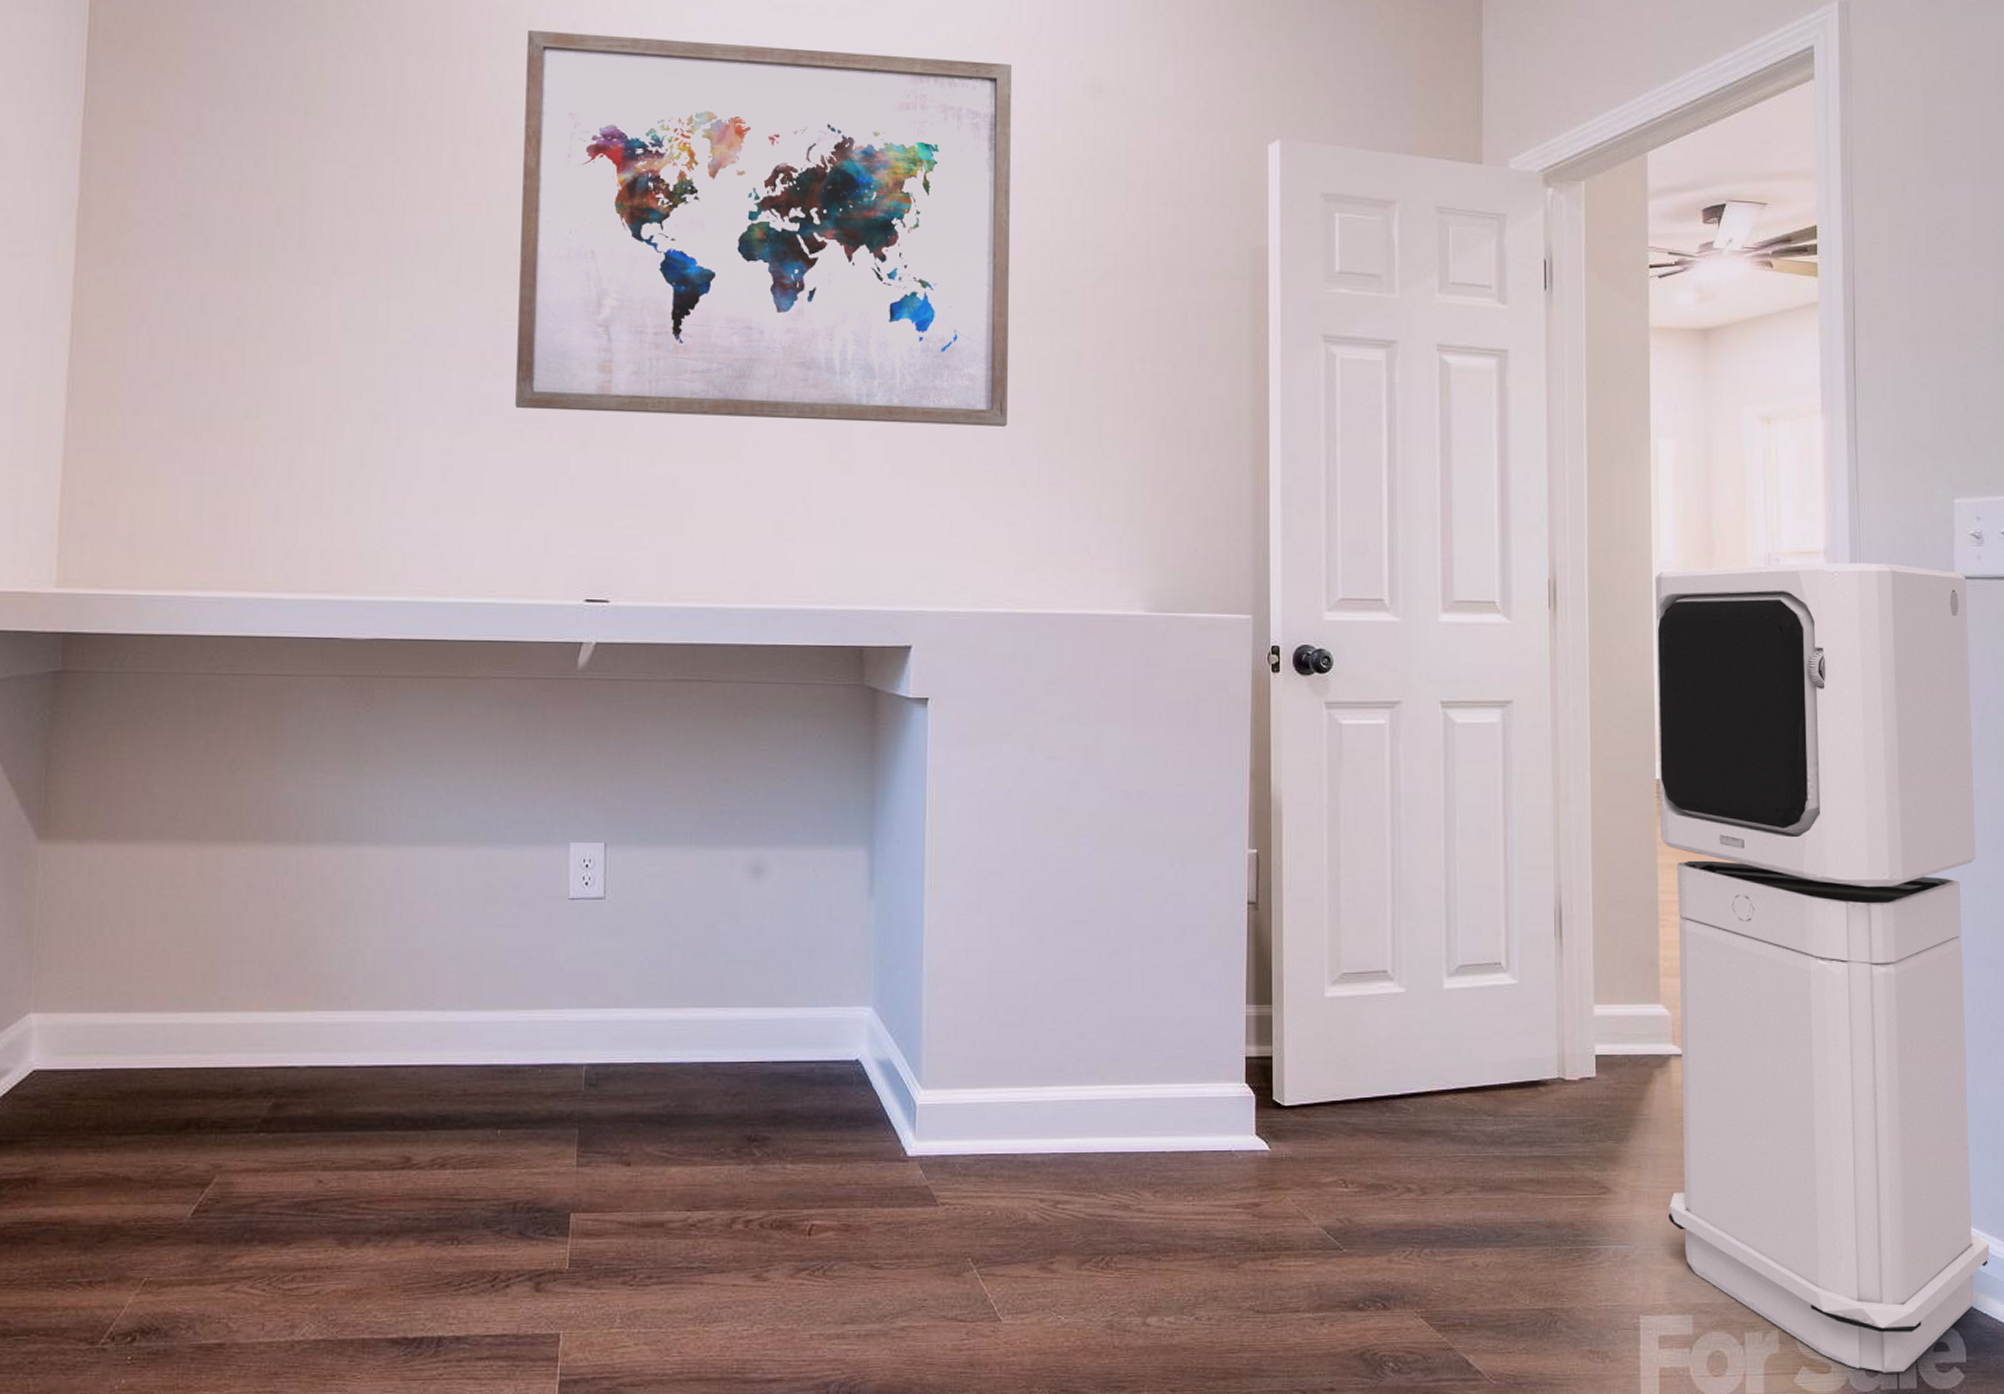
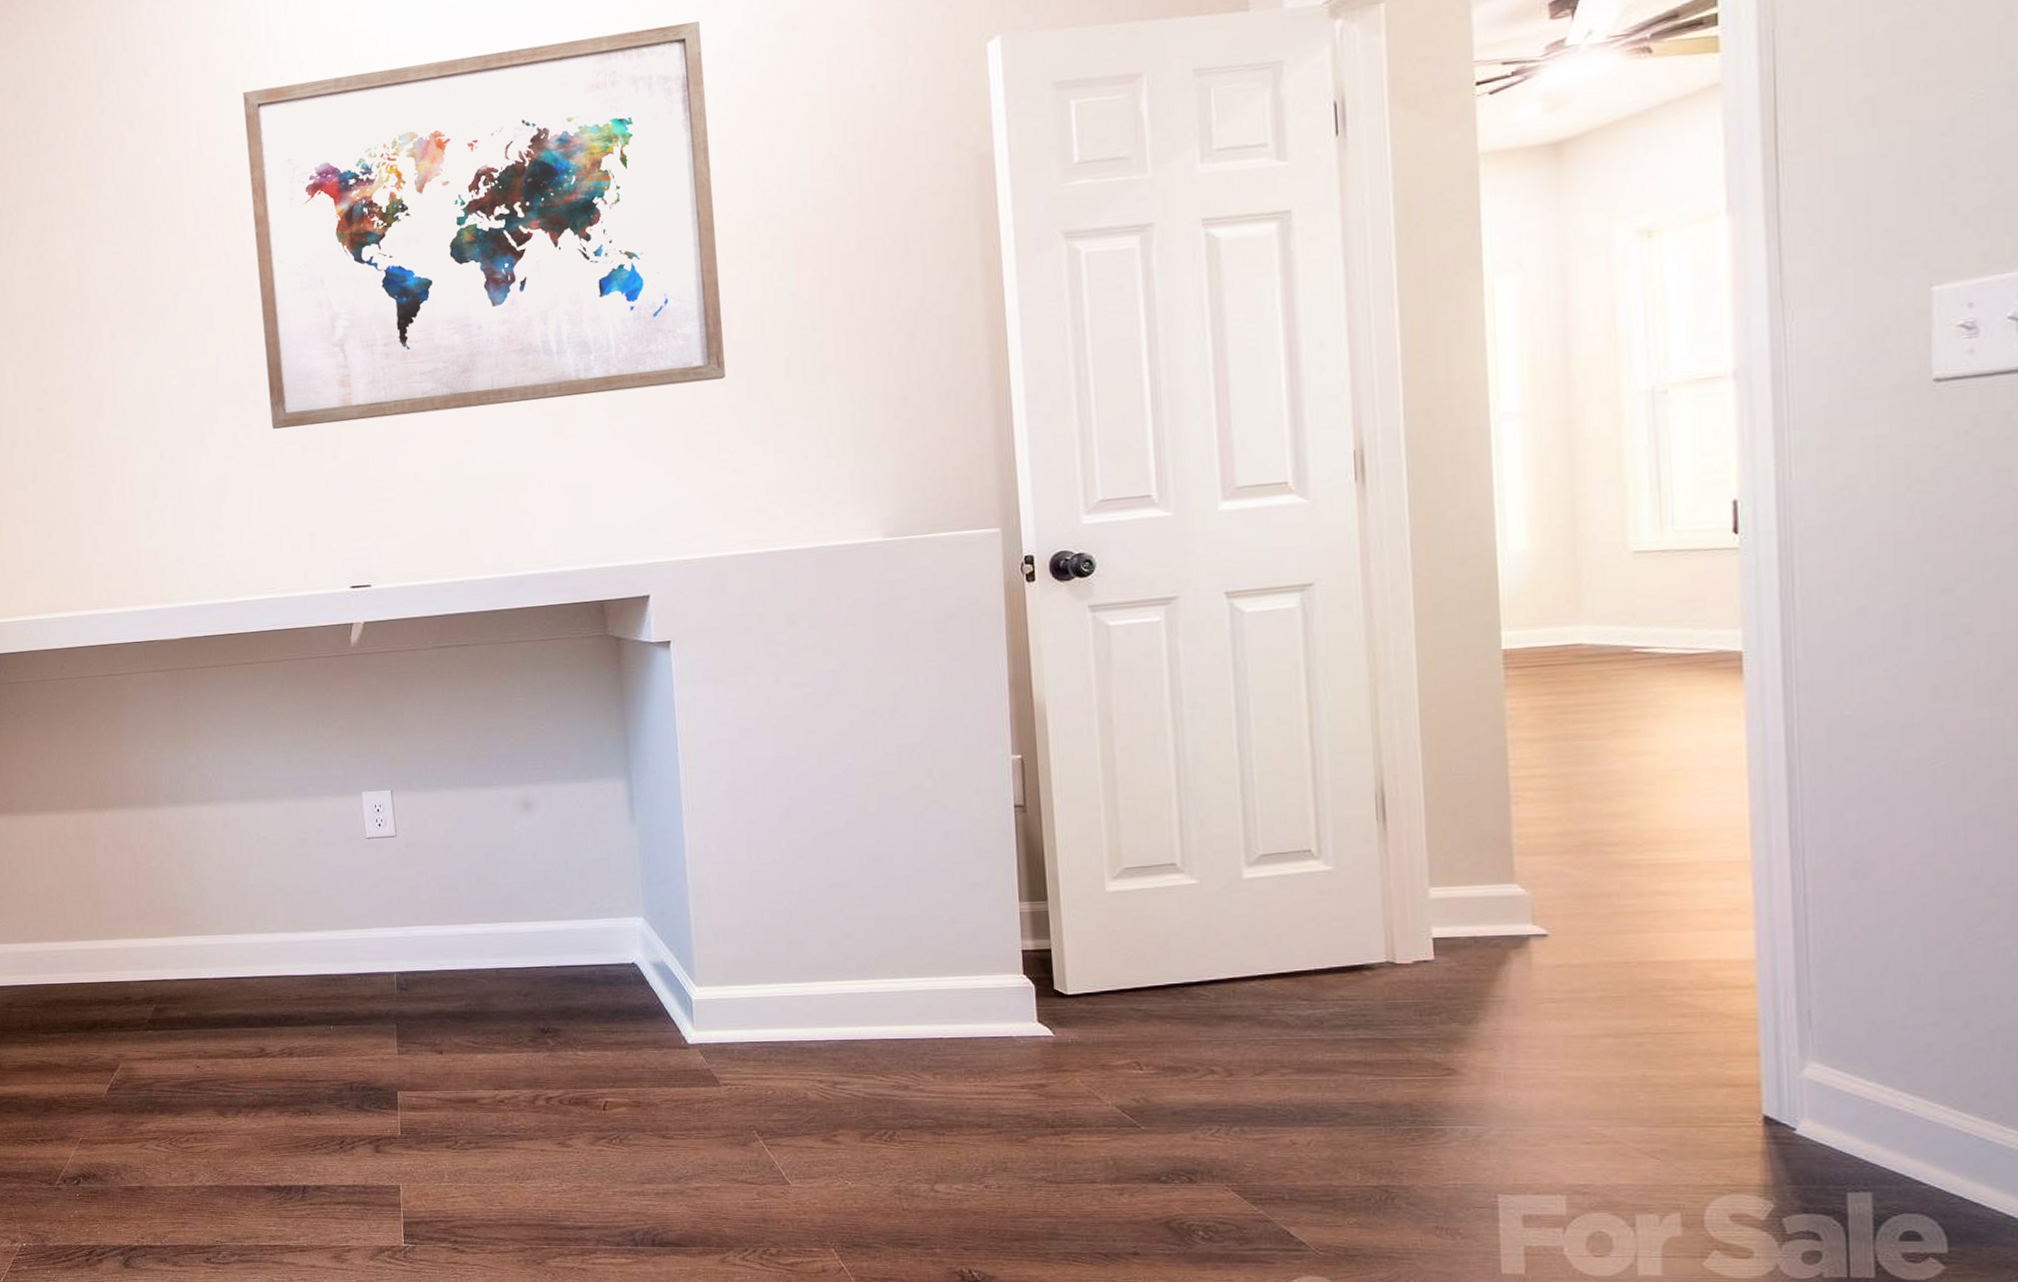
air purifier: present [1655,562,1990,1373] -> none [1494,373,1983,1261]

